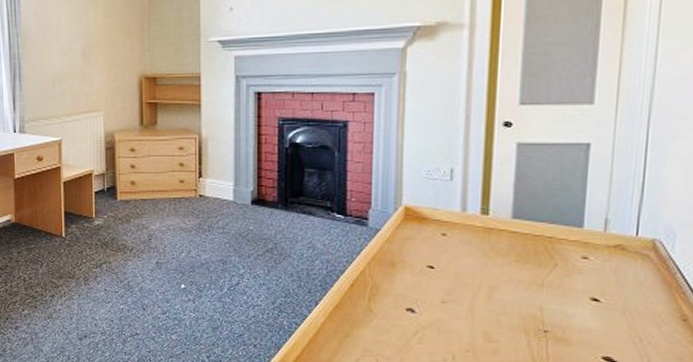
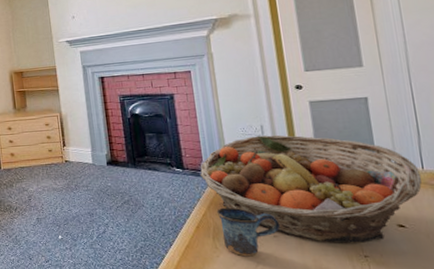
fruit basket: none [364,181,633,316] -> present [200,135,422,243]
mug: none [378,264,452,323] -> present [216,207,281,257]

